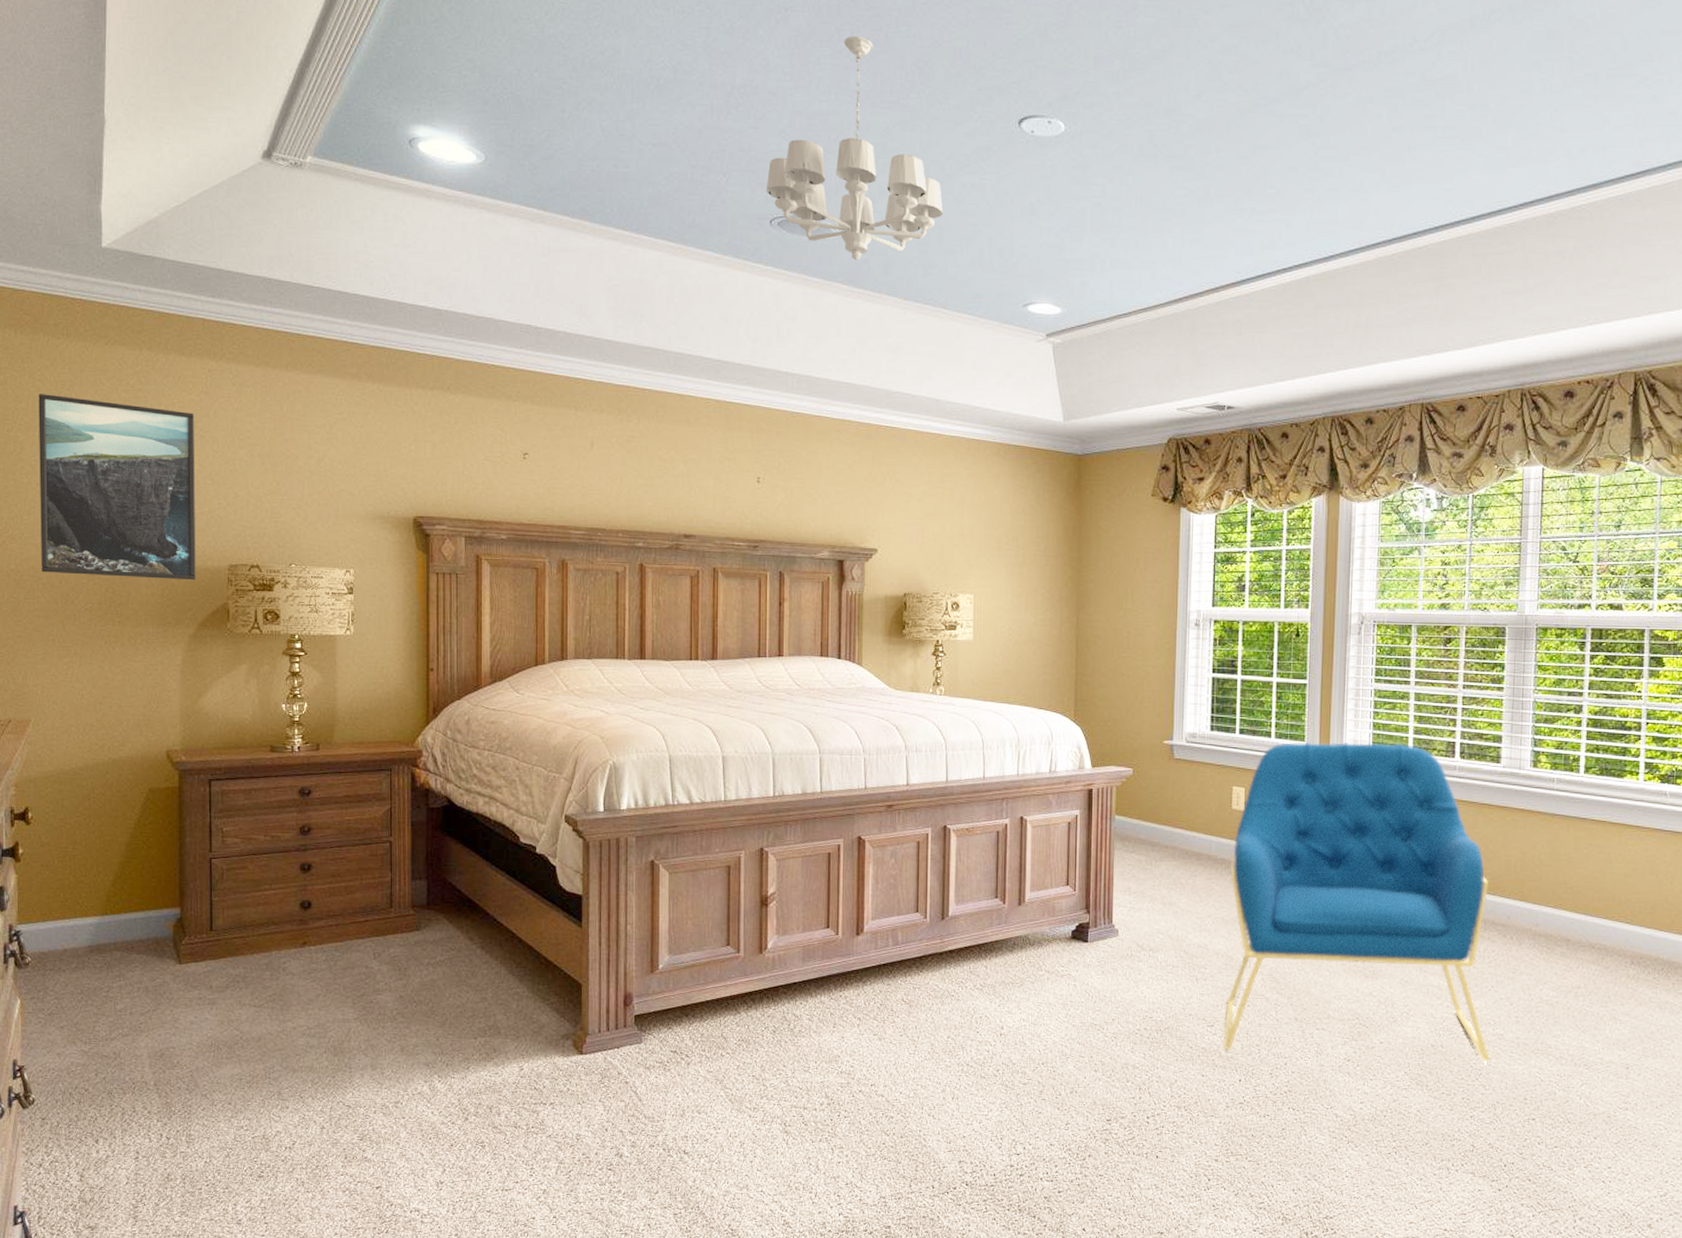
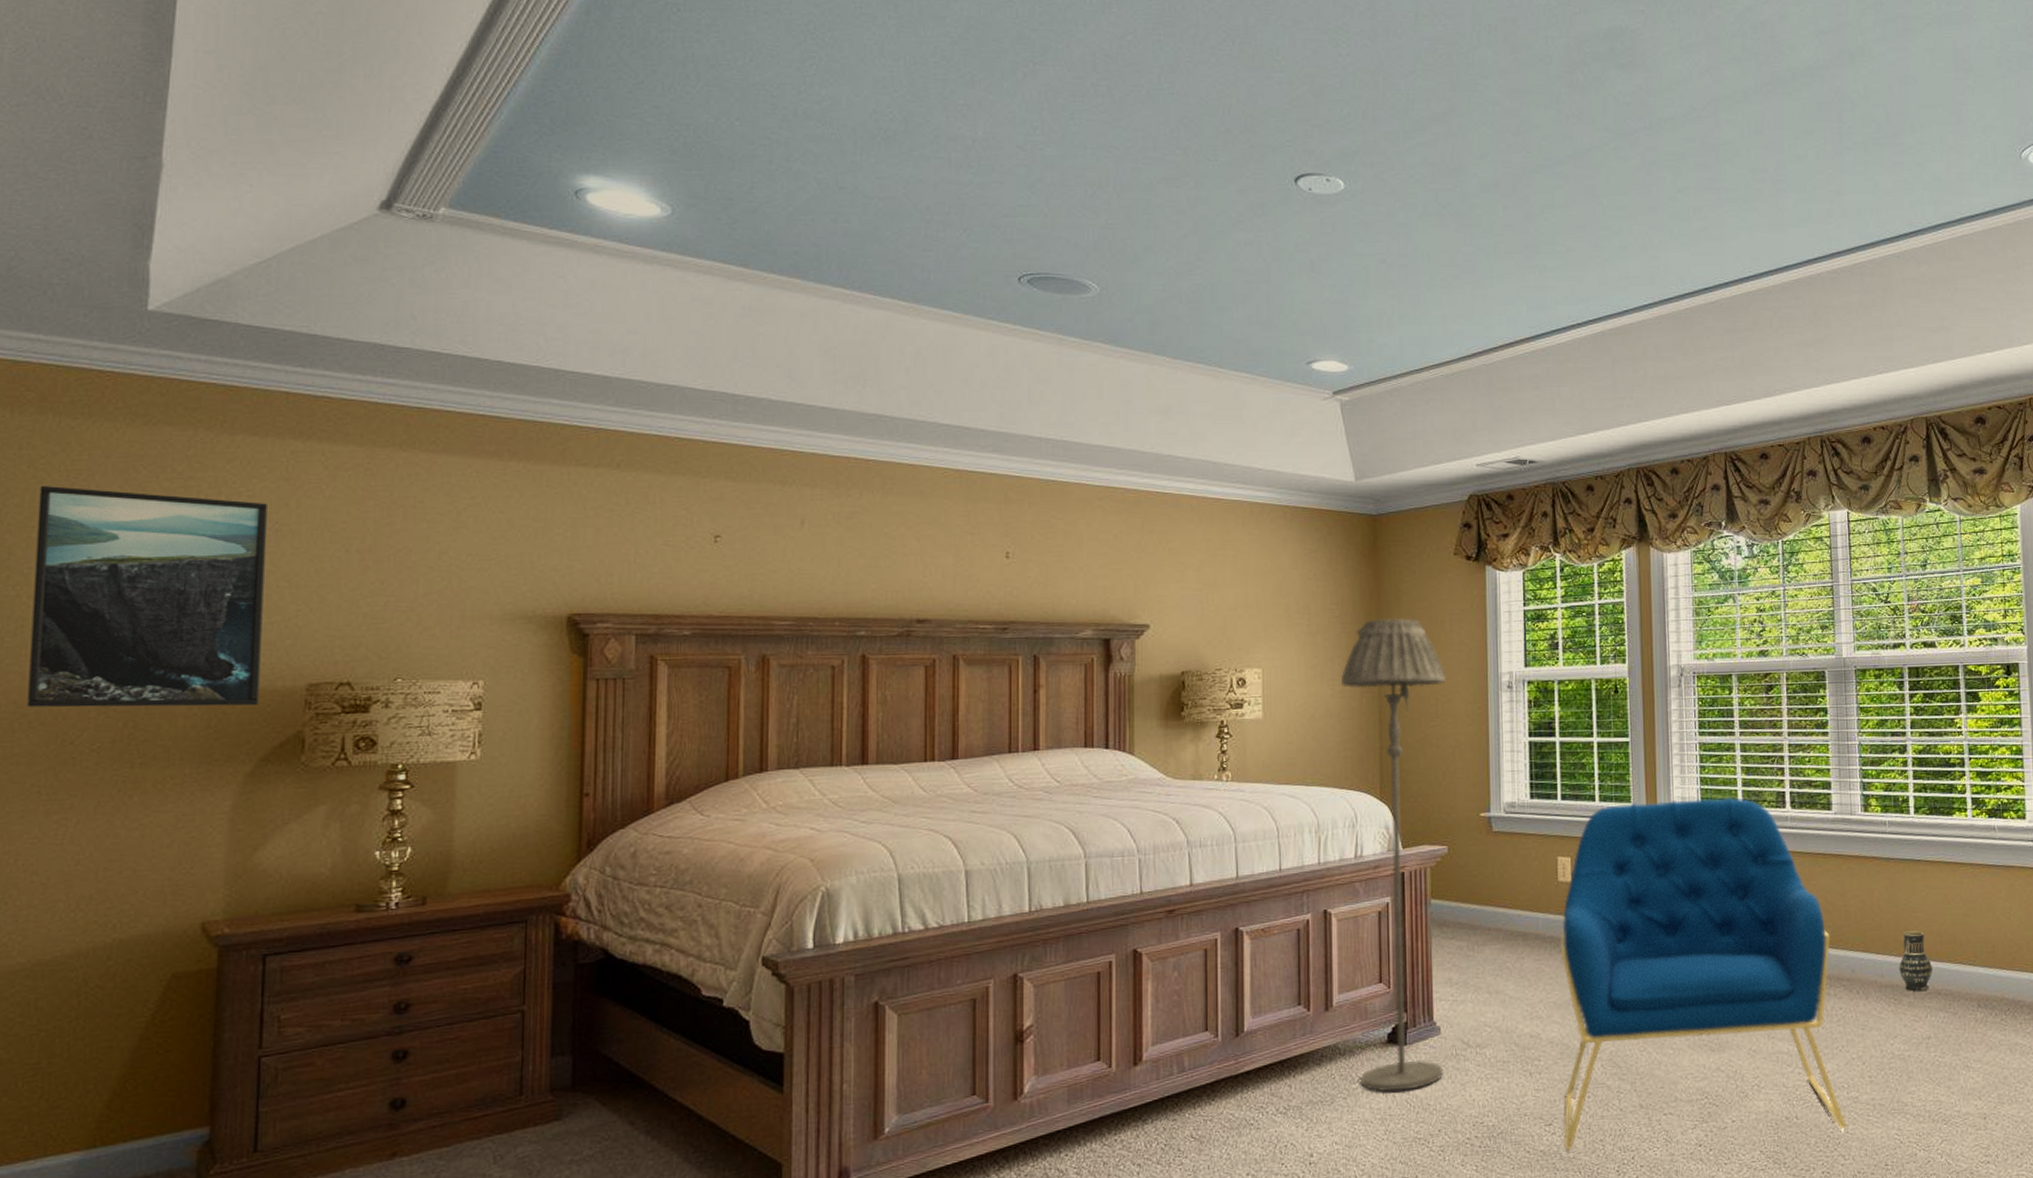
chandelier: present [766,36,944,261] -> none [1013,92,1216,319]
floor lamp: none [1043,553,1138,982] -> present [1340,617,1446,1092]
vase: none [1554,885,1588,944] -> present [1899,931,1932,992]

